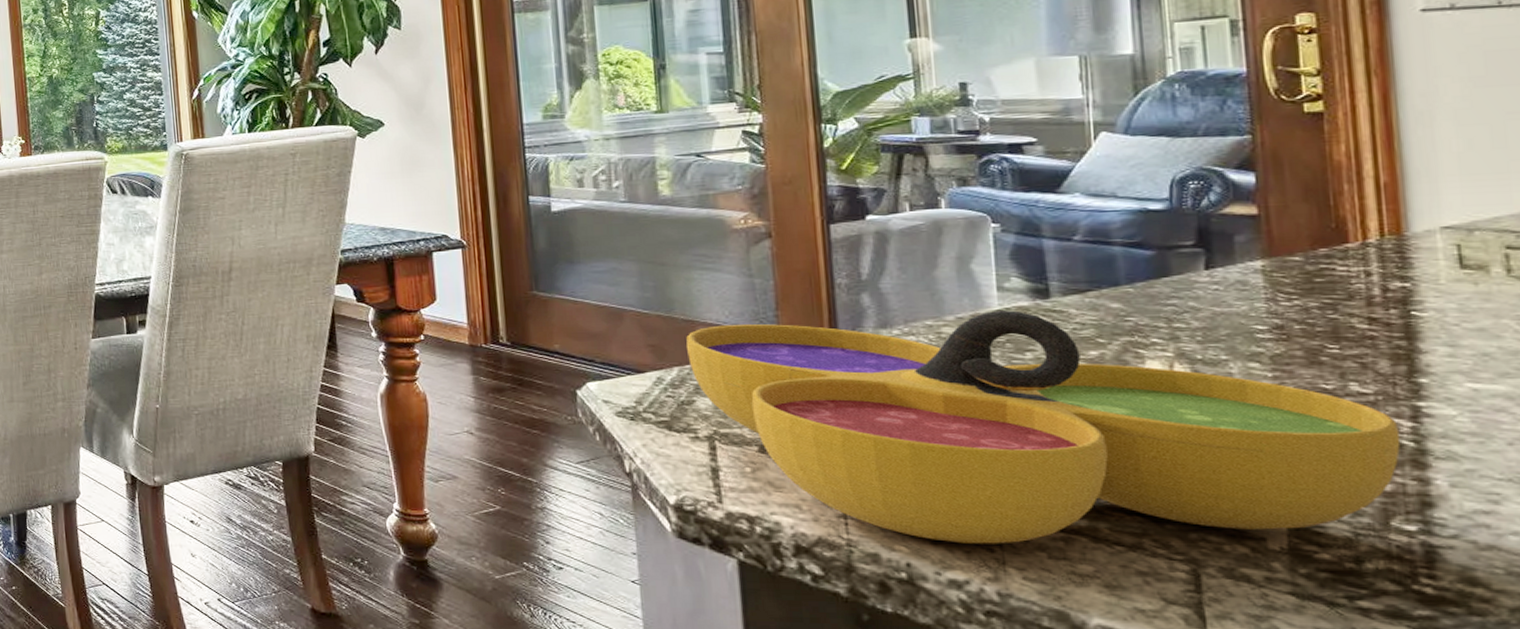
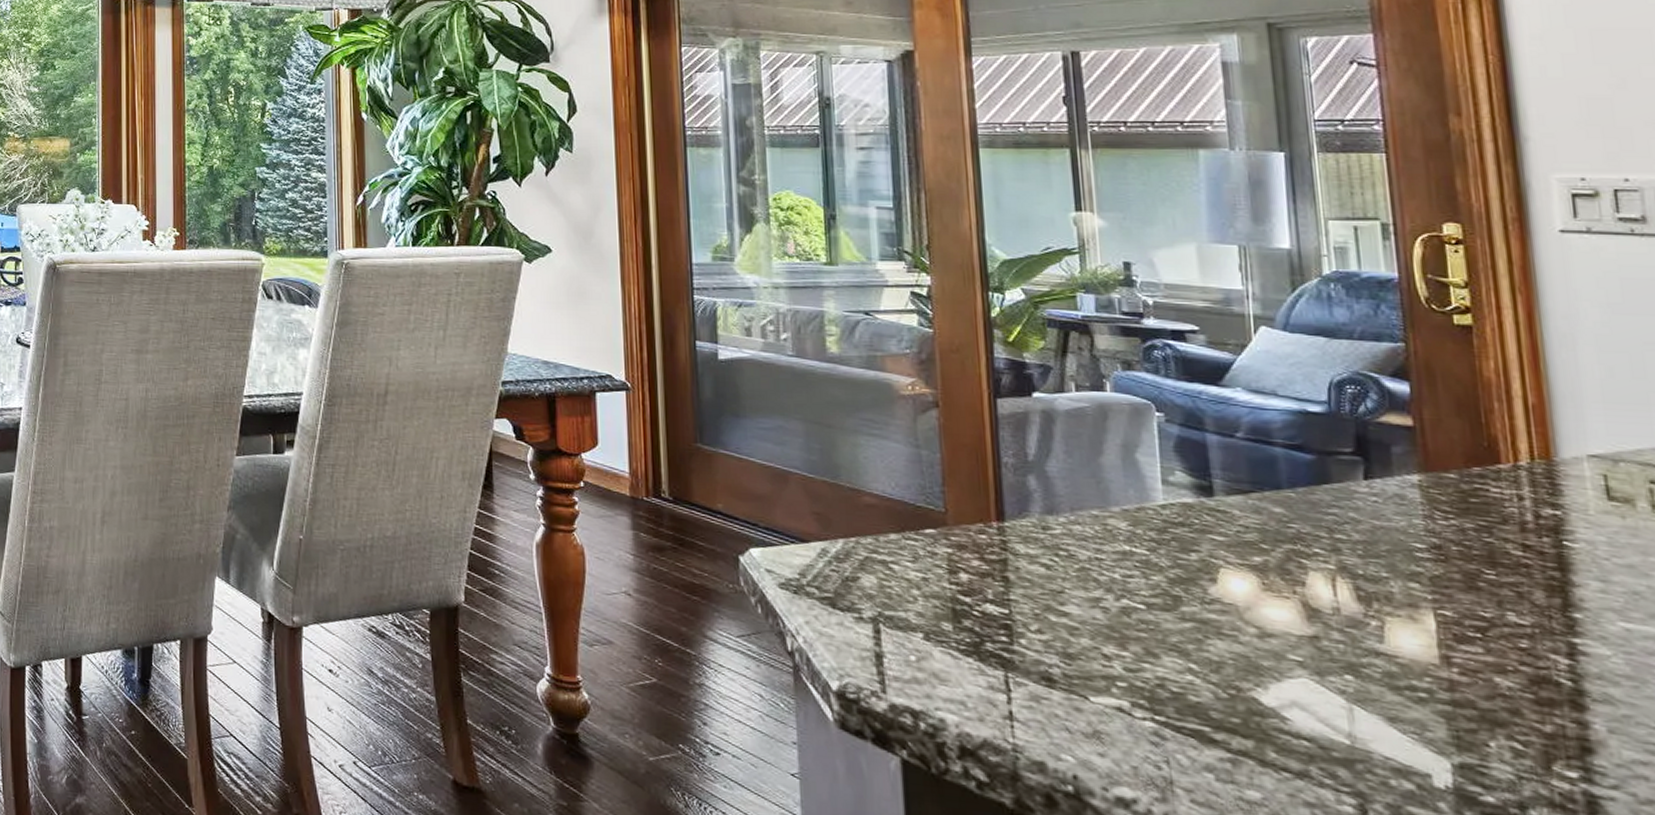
decorative bowl: present [686,309,1401,544] -> none [852,497,1559,767]

